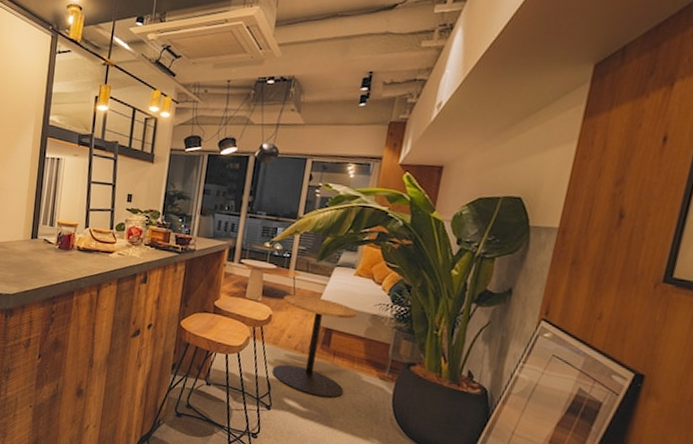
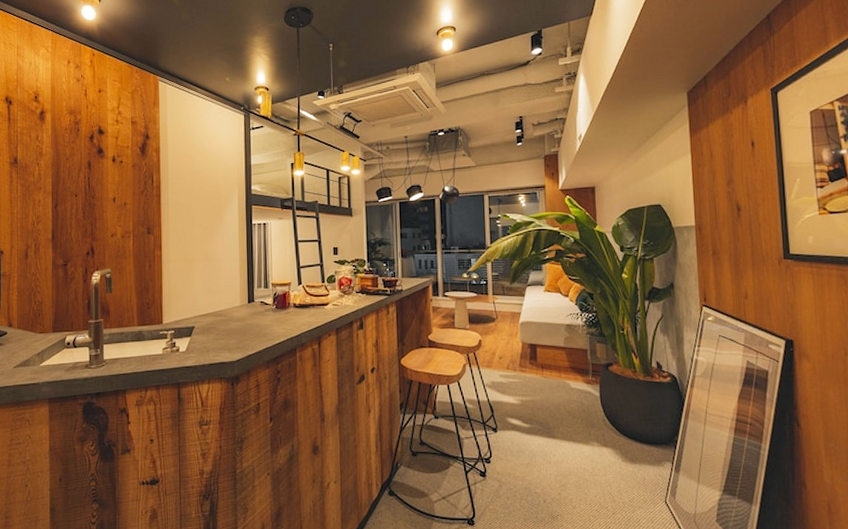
side table: present [271,294,357,398] -> none [488,317,557,411]

